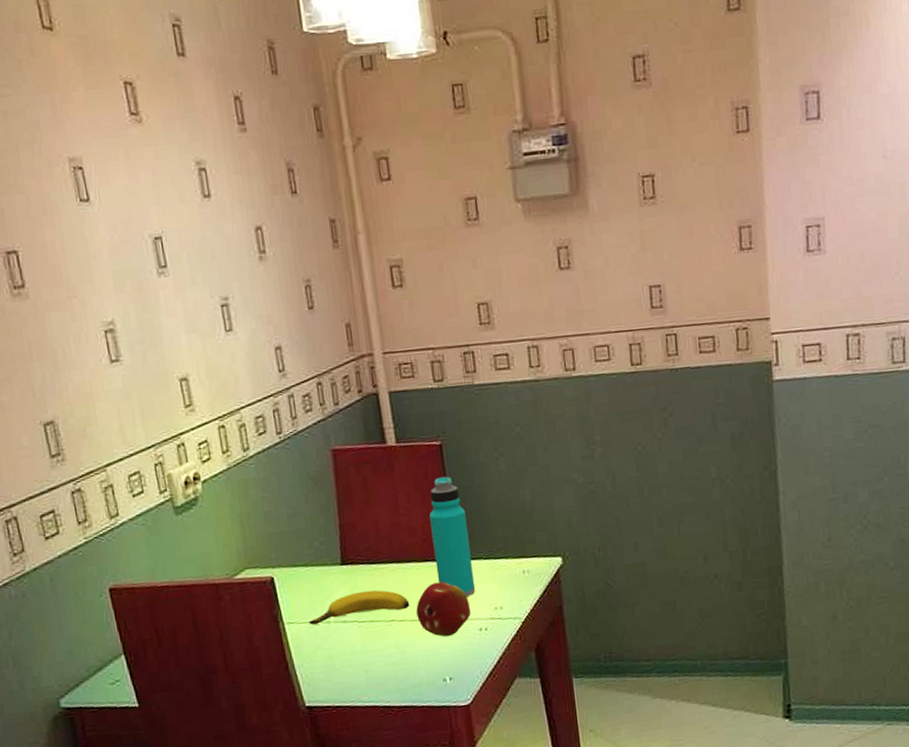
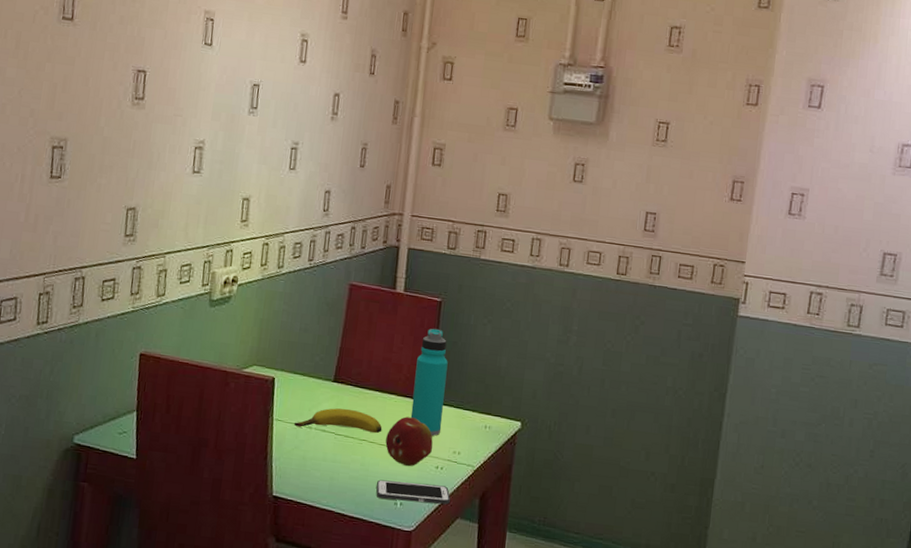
cell phone: none [418,647,504,679] -> present [376,479,451,505]

